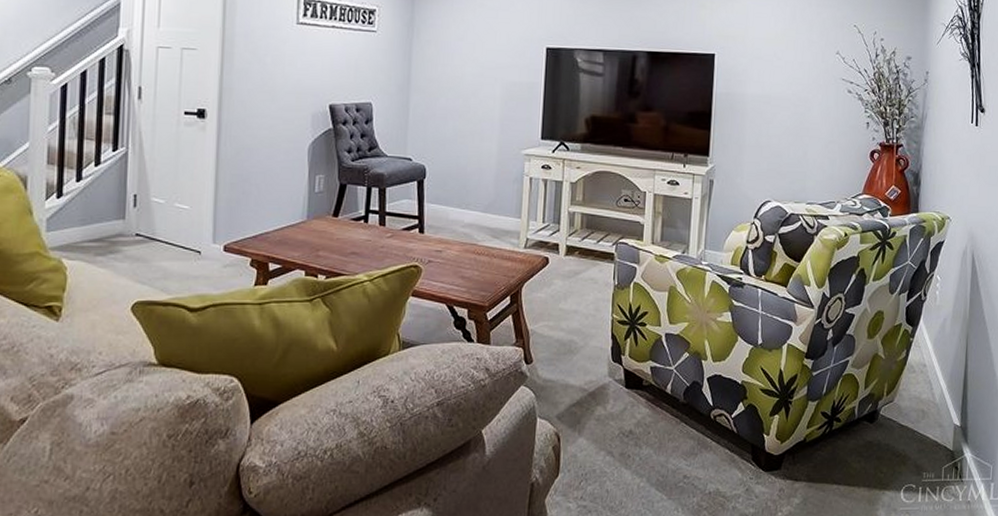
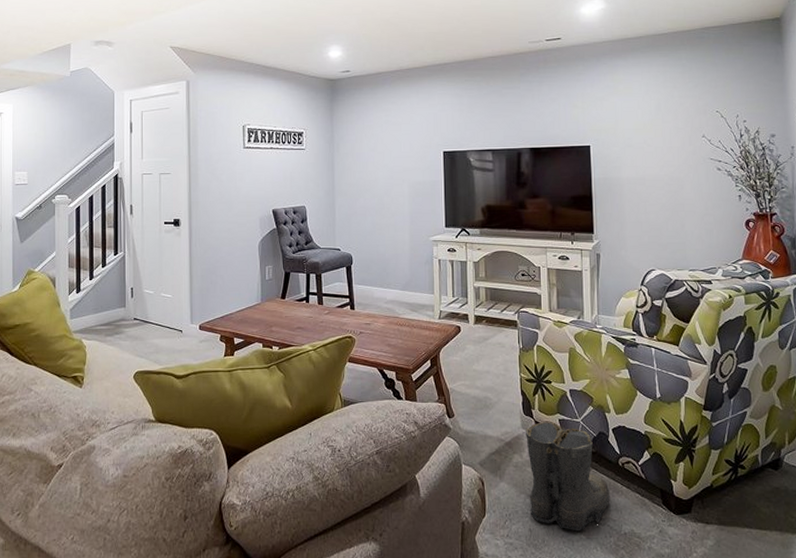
boots: none [606,368,698,492] -> present [526,421,610,532]

